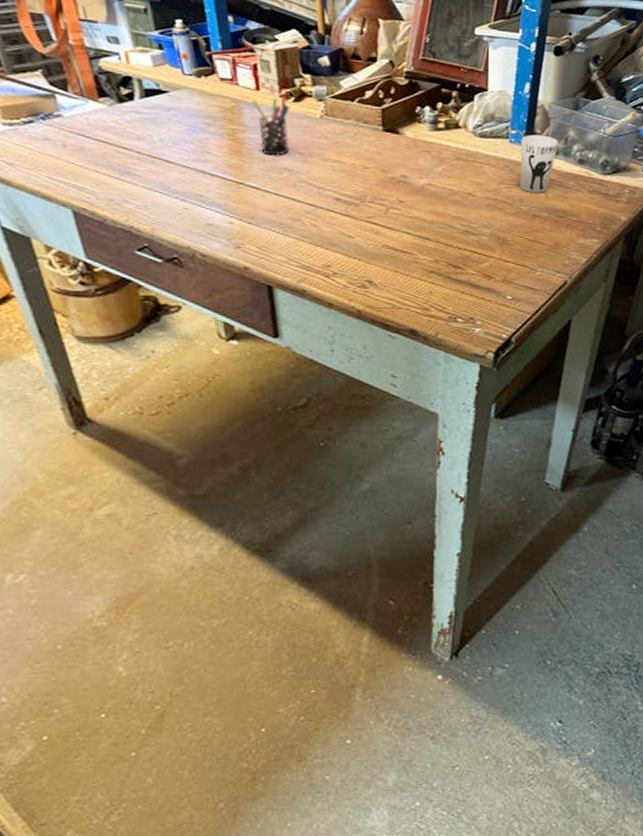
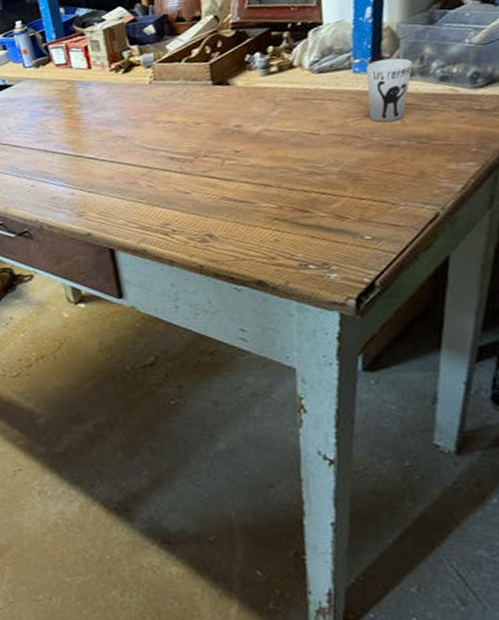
pen holder: present [252,94,290,156] -> none [85,68,122,127]

